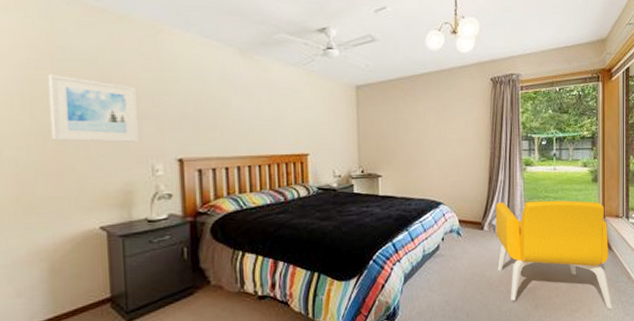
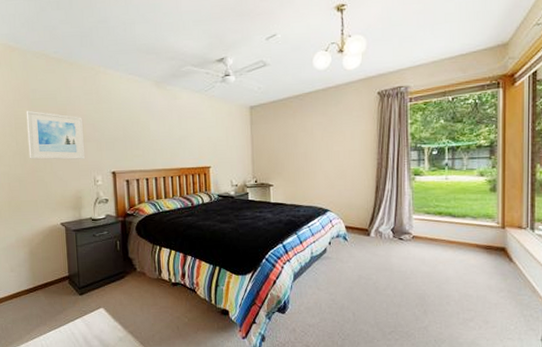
armchair: present [495,200,613,310] -> none [382,209,513,323]

